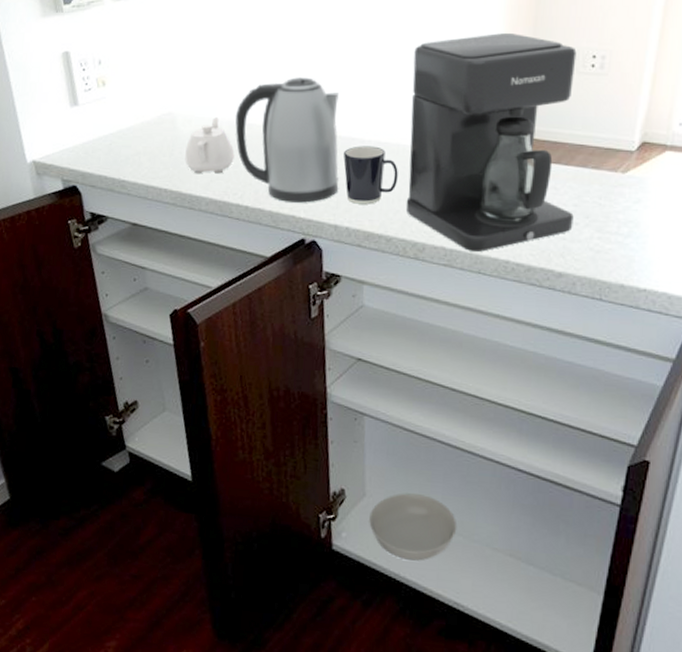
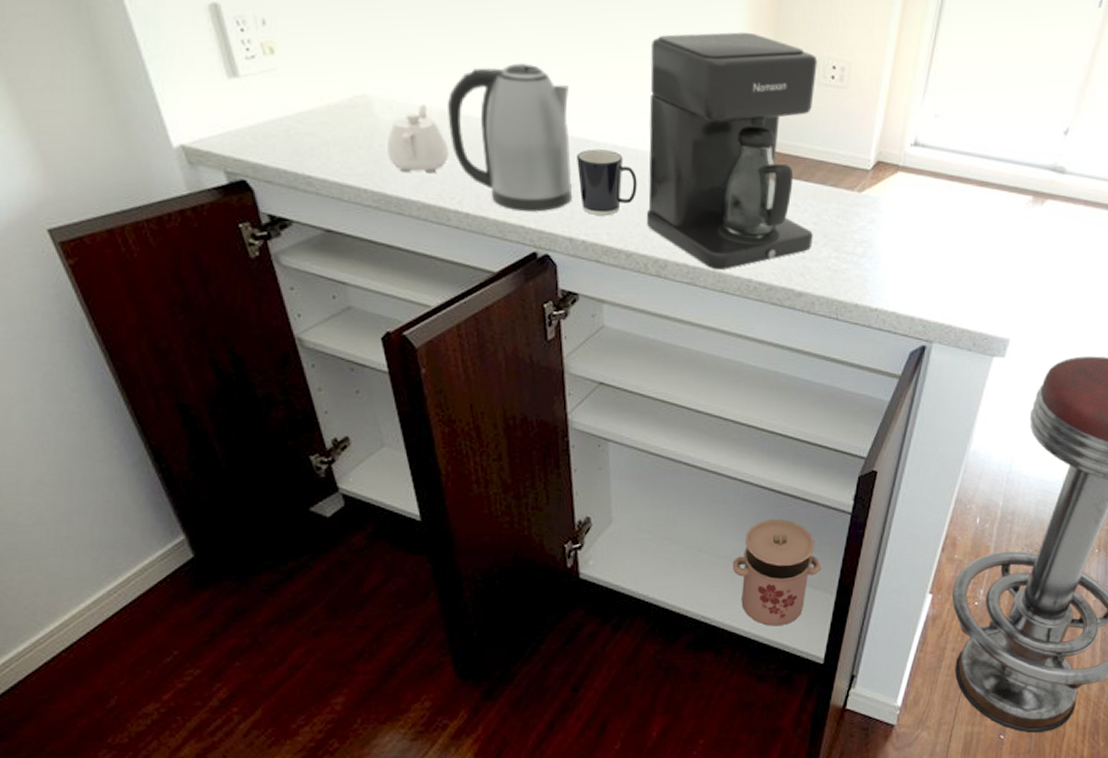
bowl: present [369,493,458,561] -> none [616,516,704,581]
cooking pot: none [487,505,587,623] -> present [732,518,822,626]

